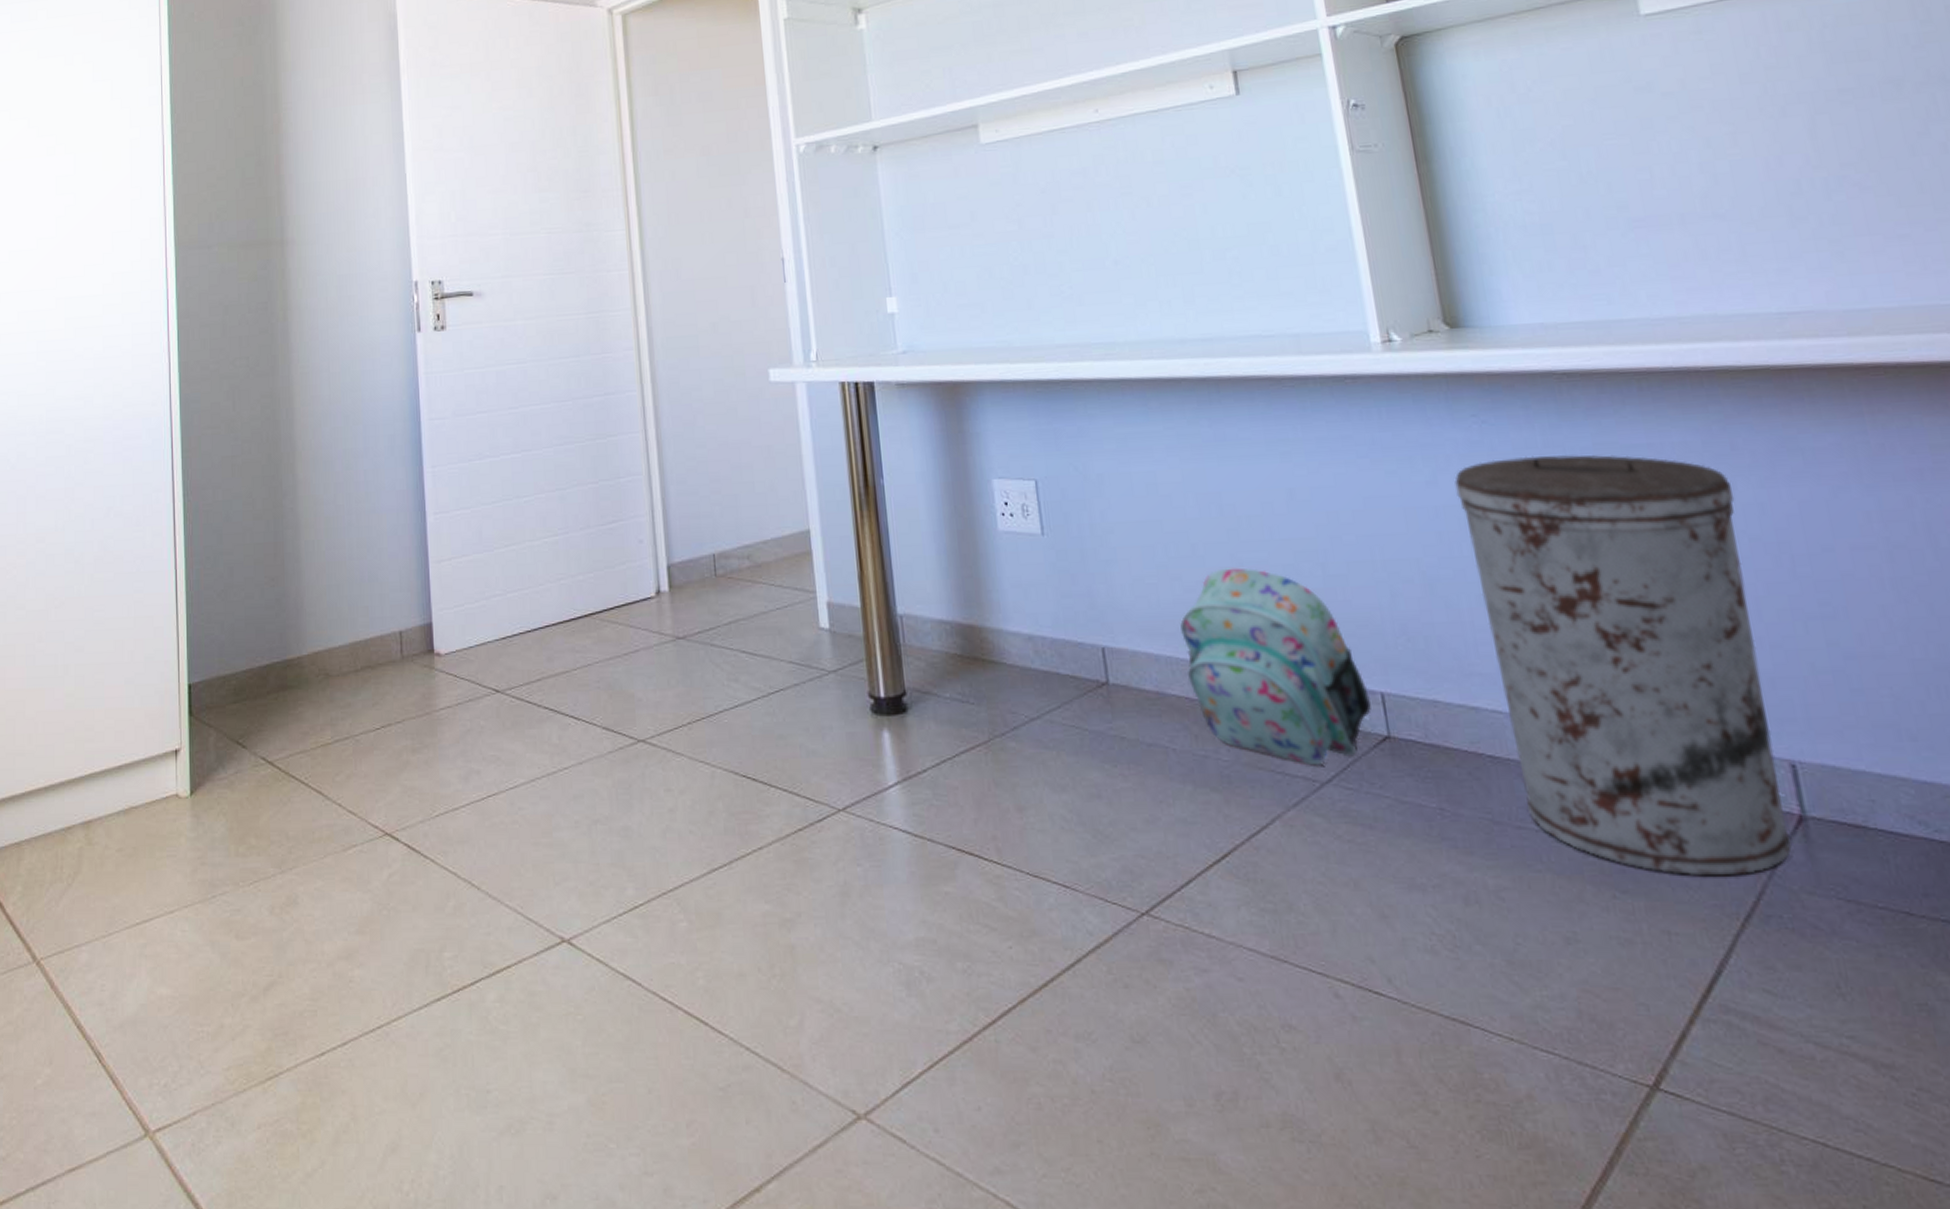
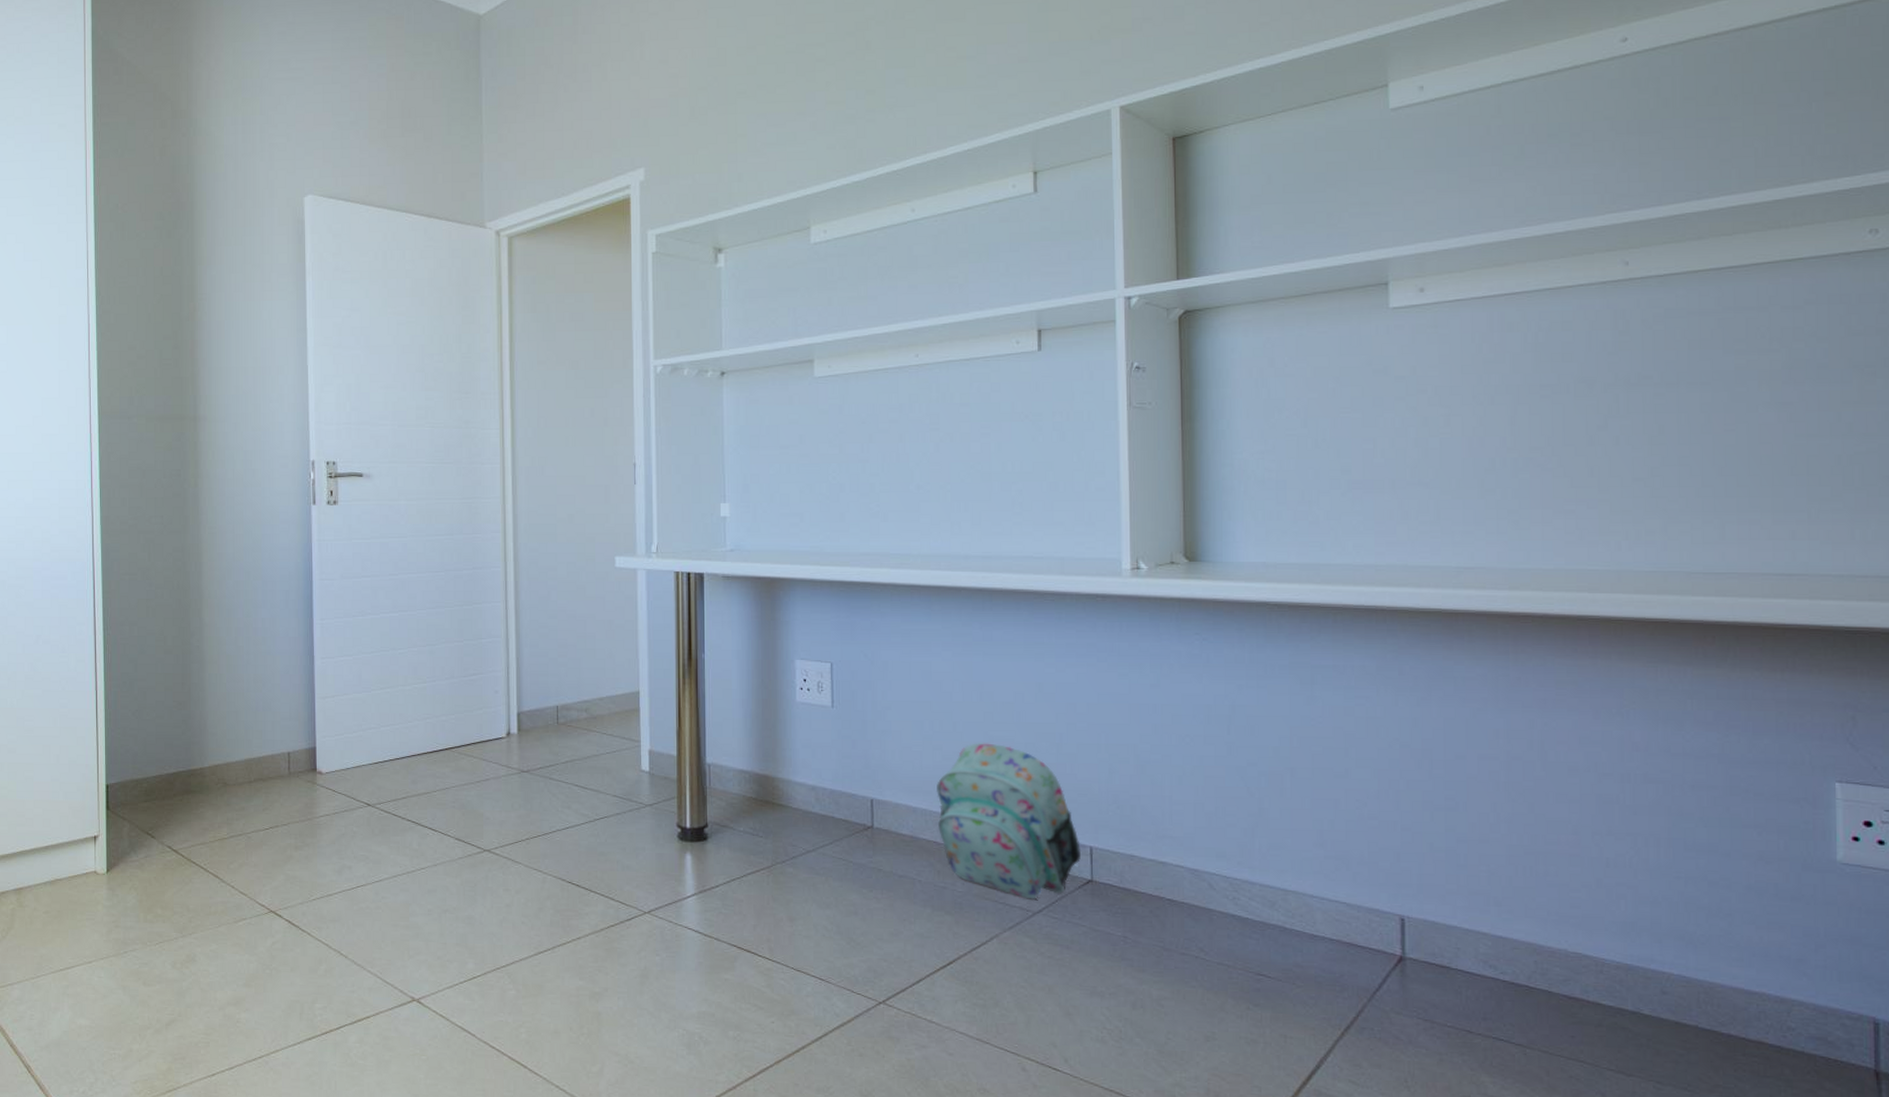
trash can: present [1454,454,1792,877] -> none [1174,669,1395,998]

